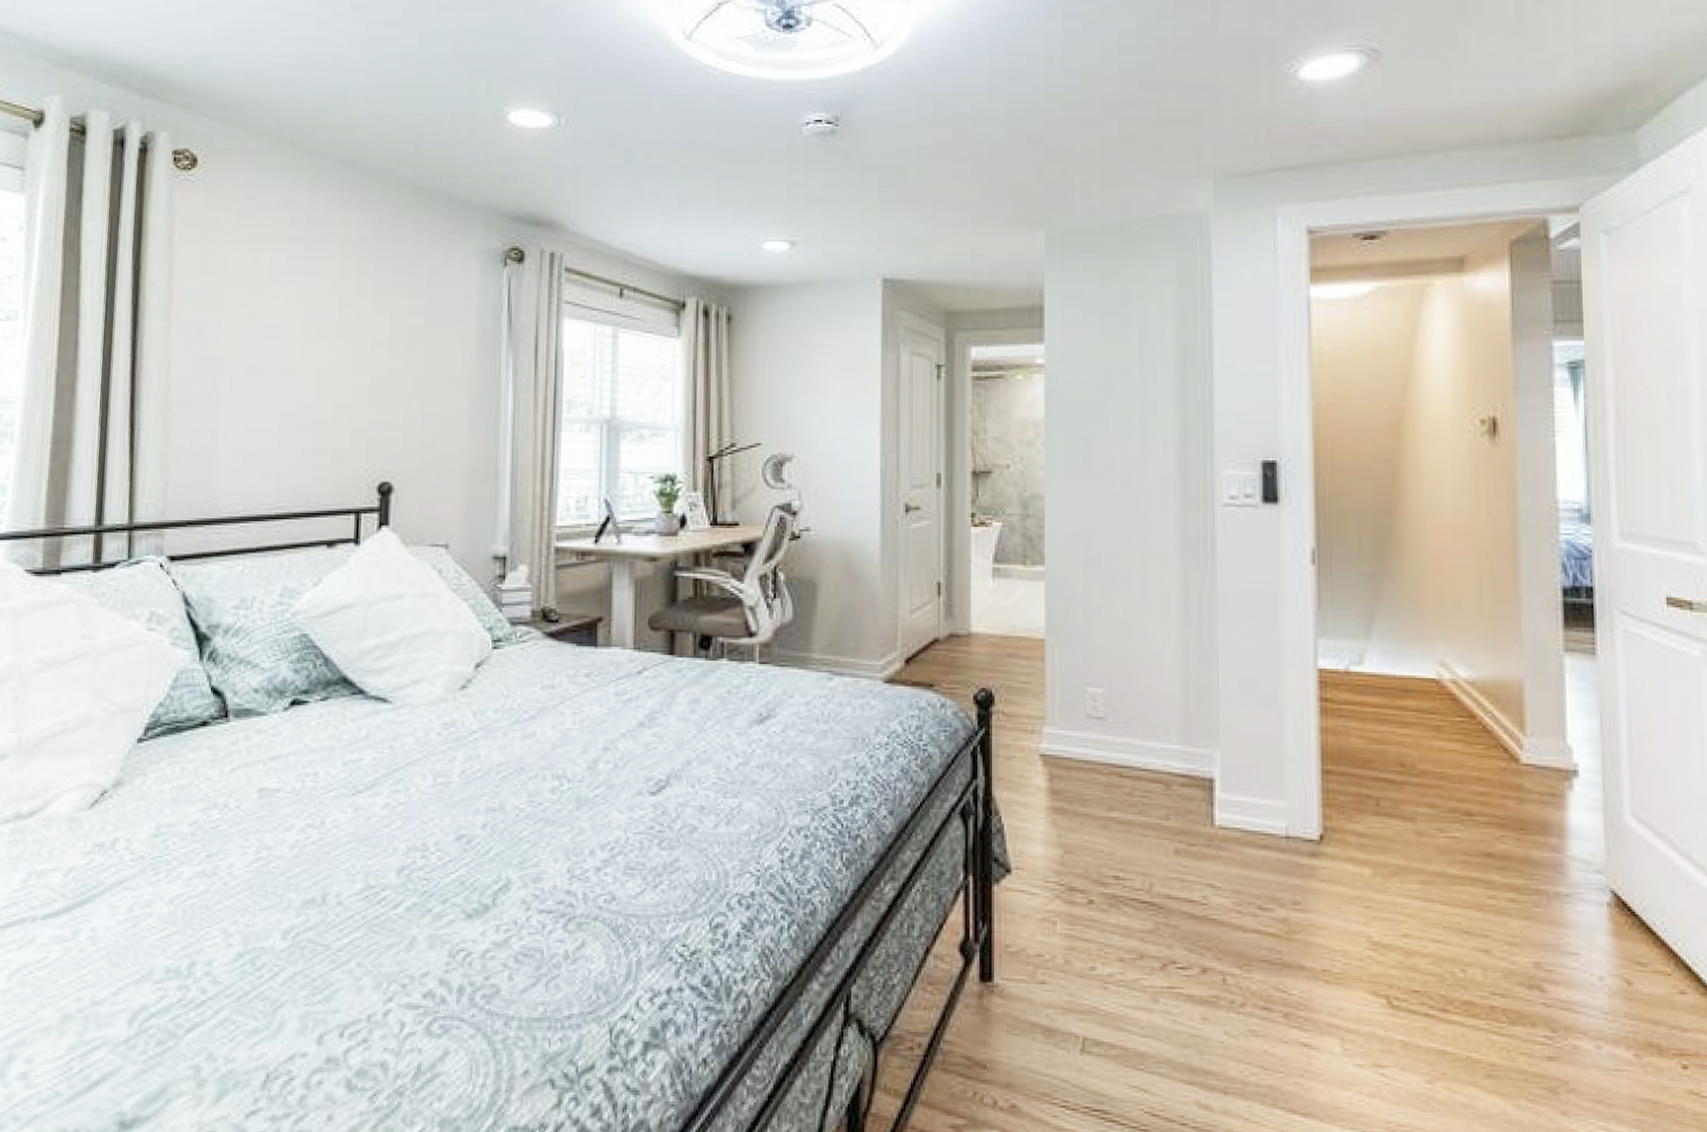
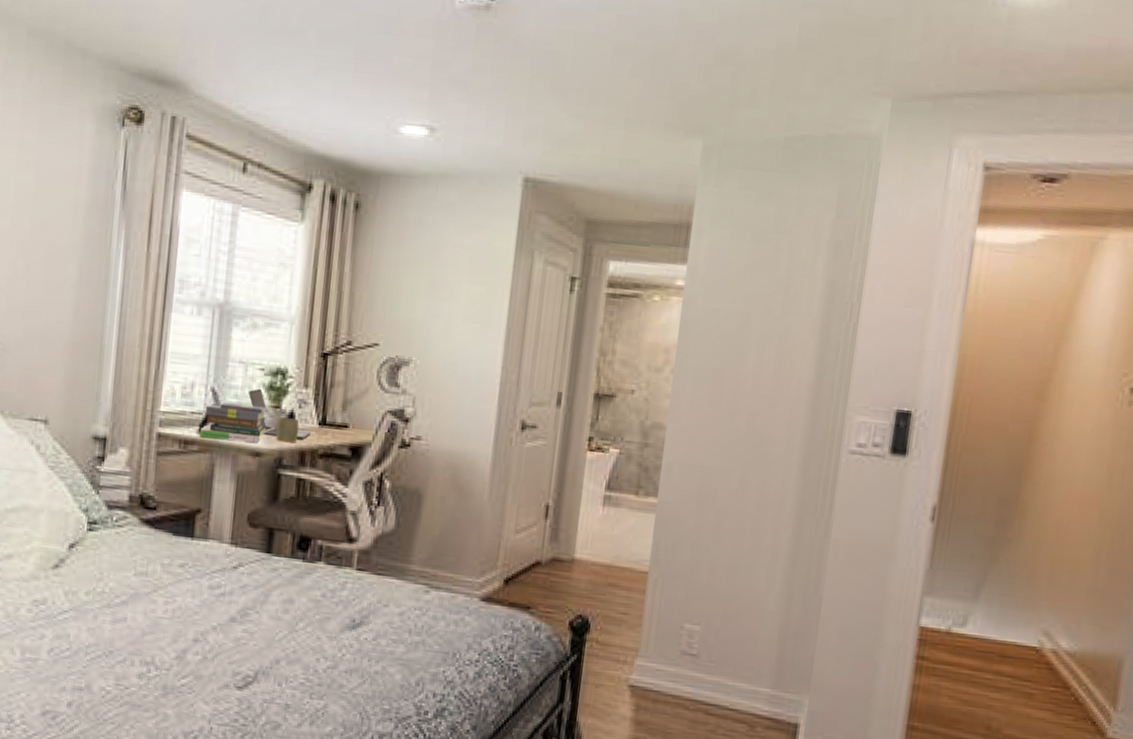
books: none [595,511,660,548] -> present [199,402,267,443]
laptop: none [640,495,704,541] -> present [248,388,312,439]
mug: none [670,520,691,545] -> present [276,416,299,443]

